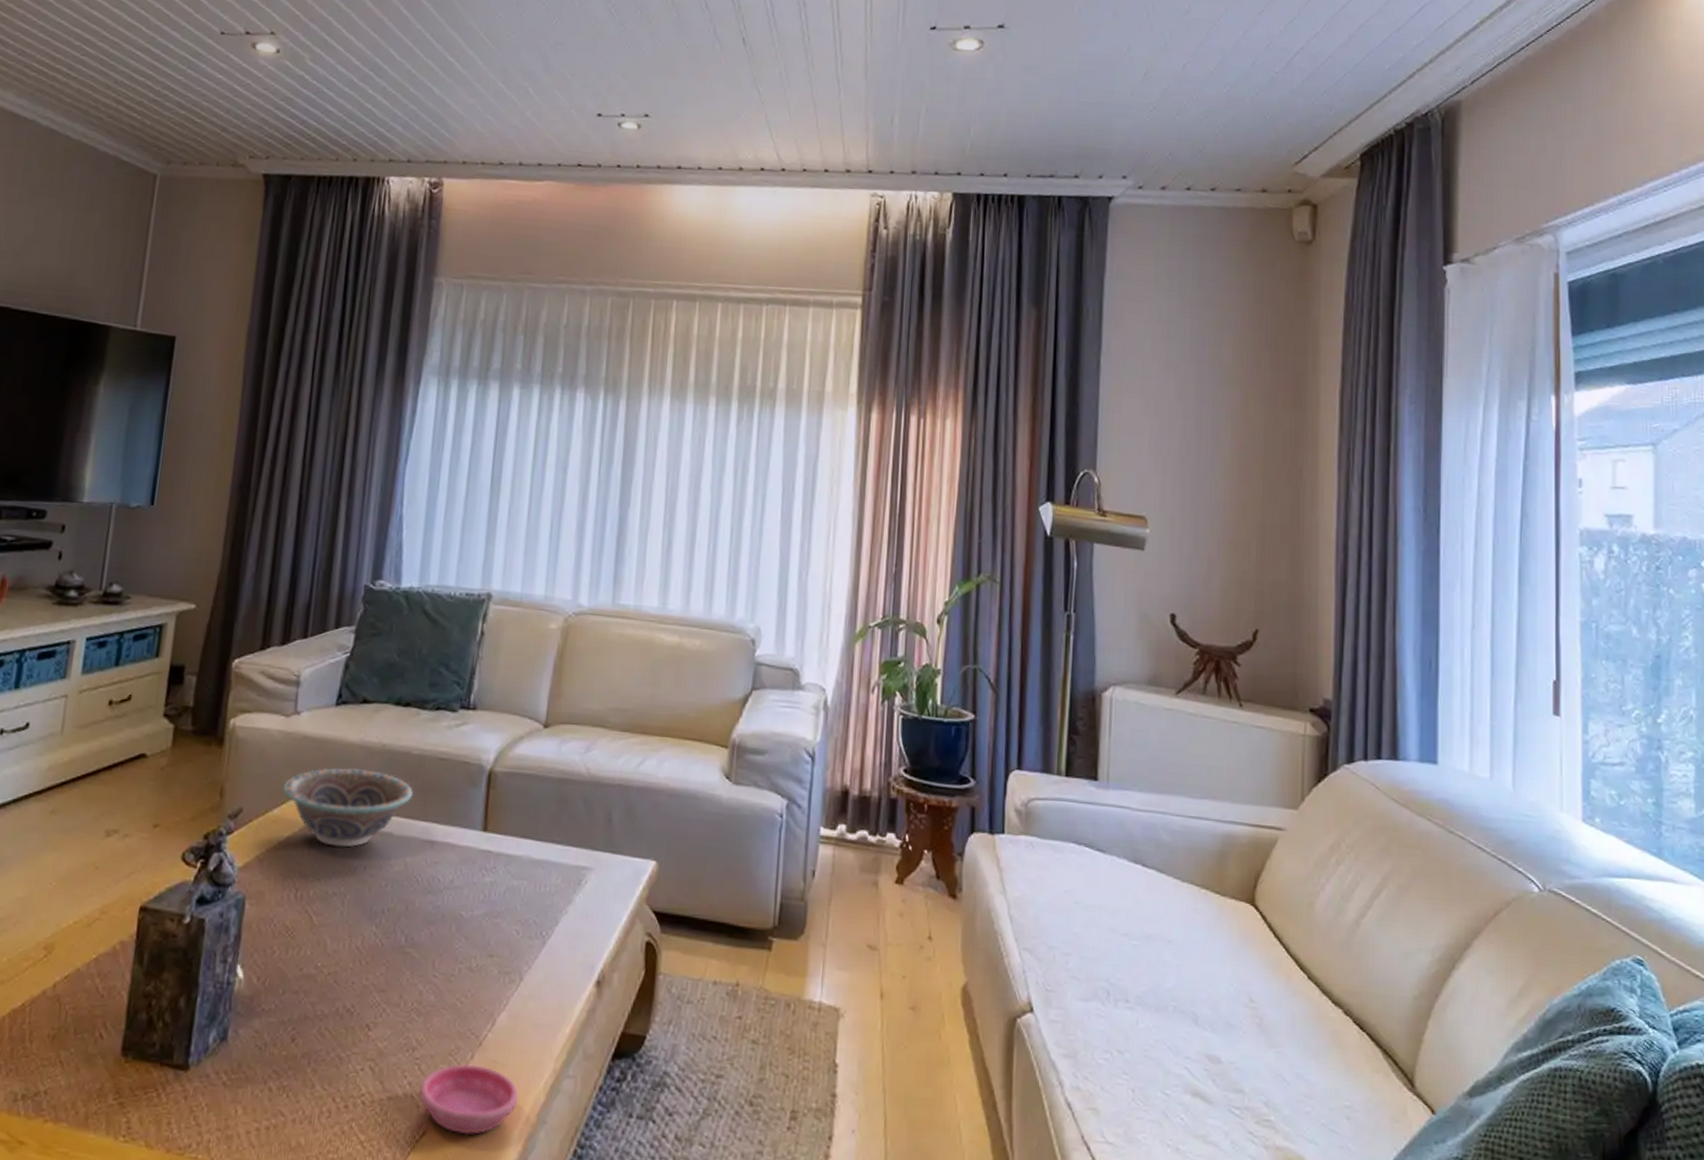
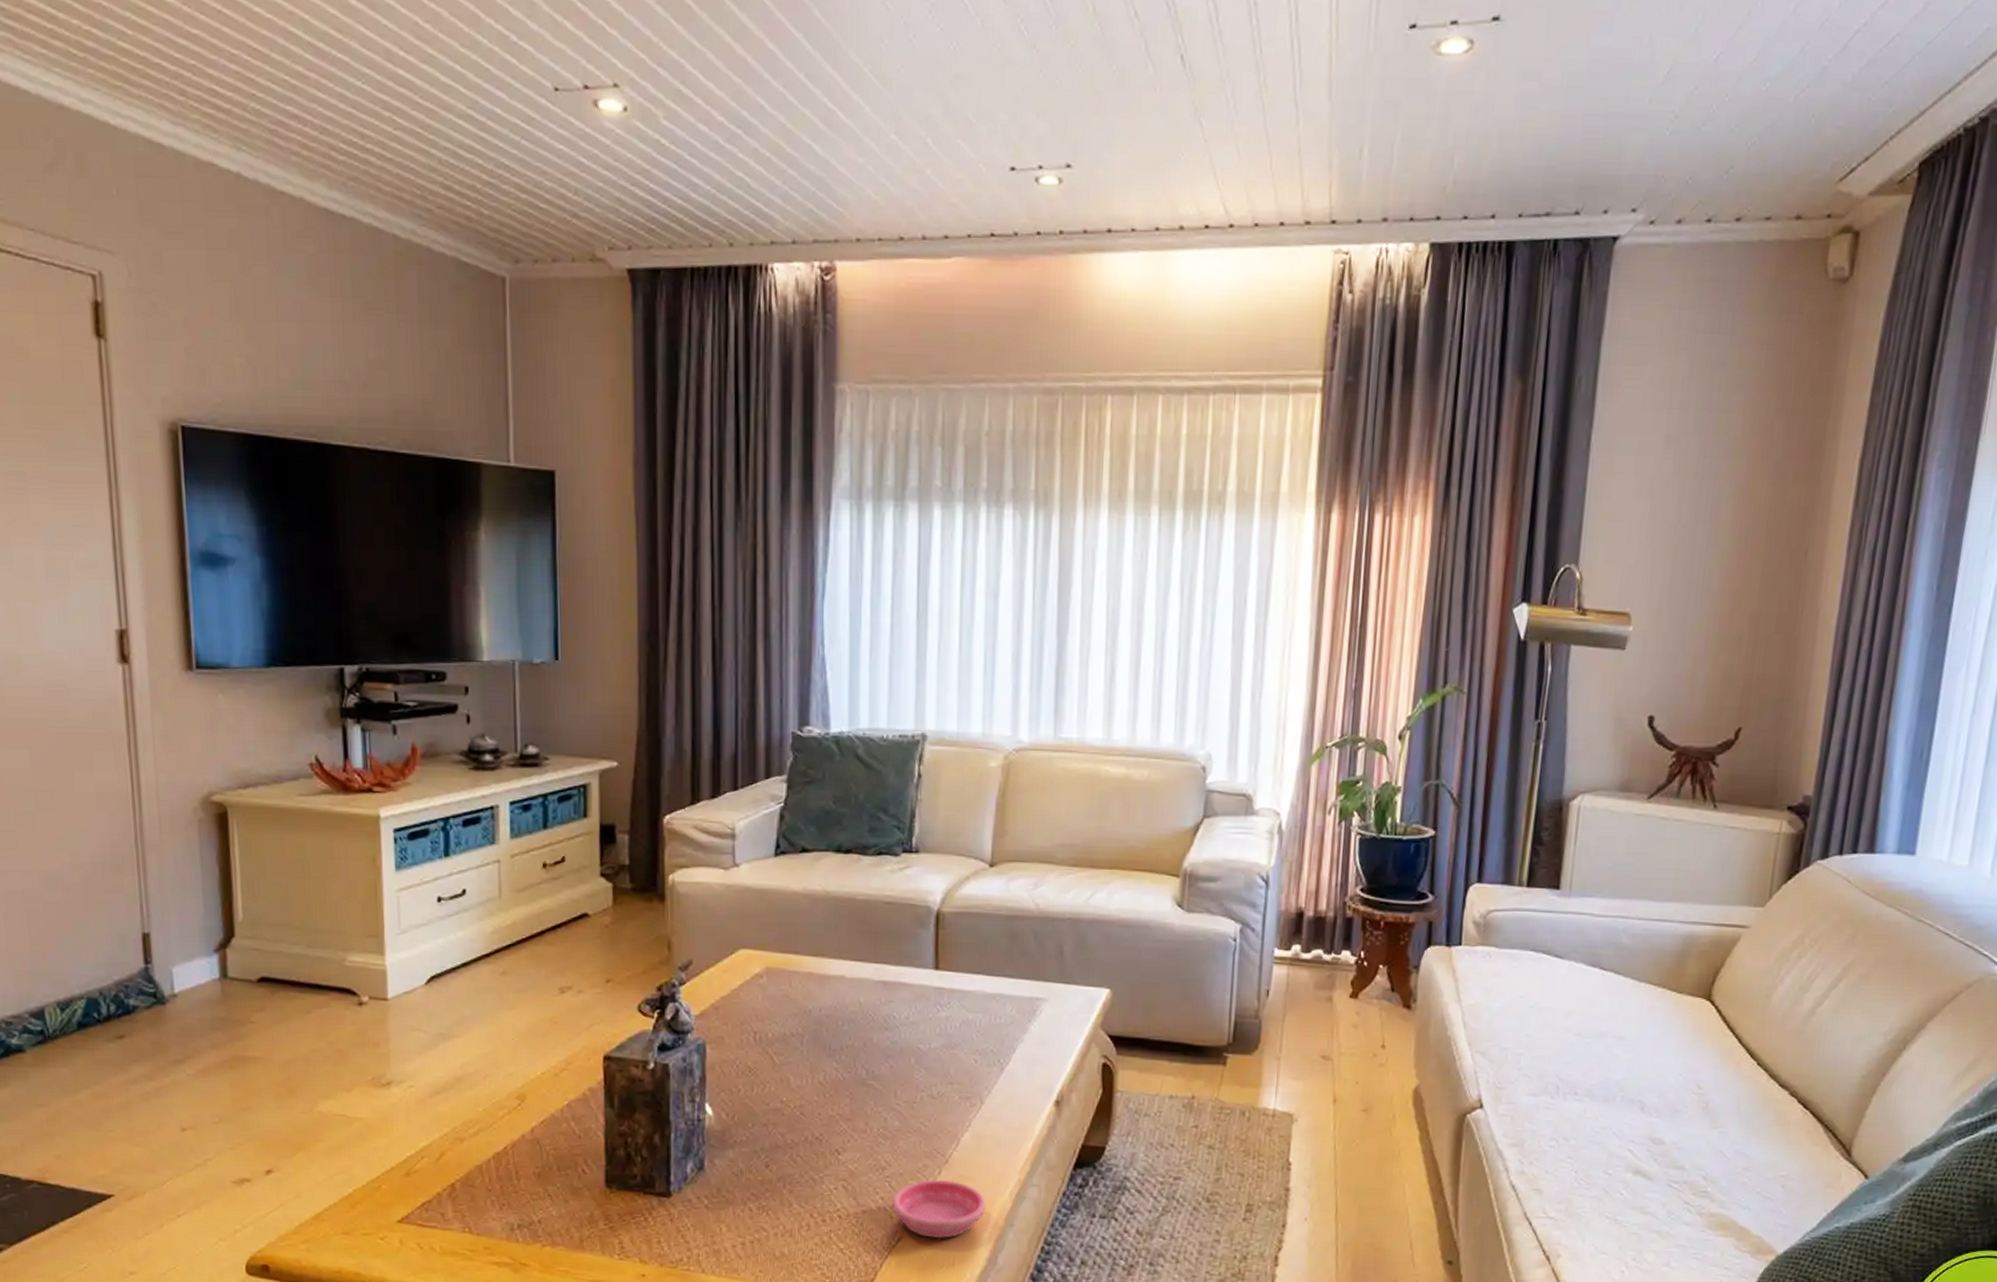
decorative bowl: present [282,767,414,848] -> none [730,916,863,992]

